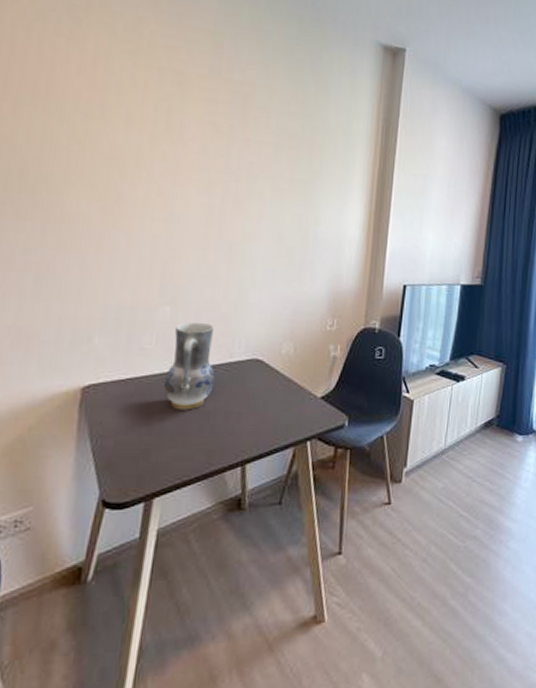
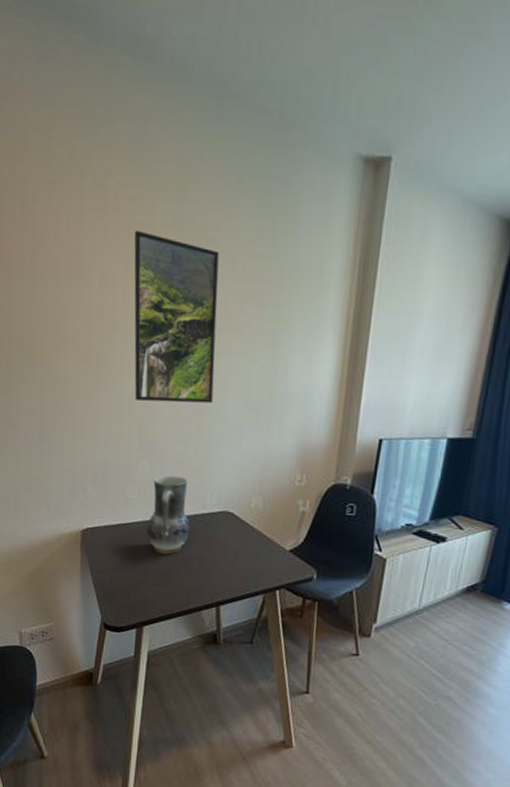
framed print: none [158,77,254,248] -> present [134,230,219,404]

